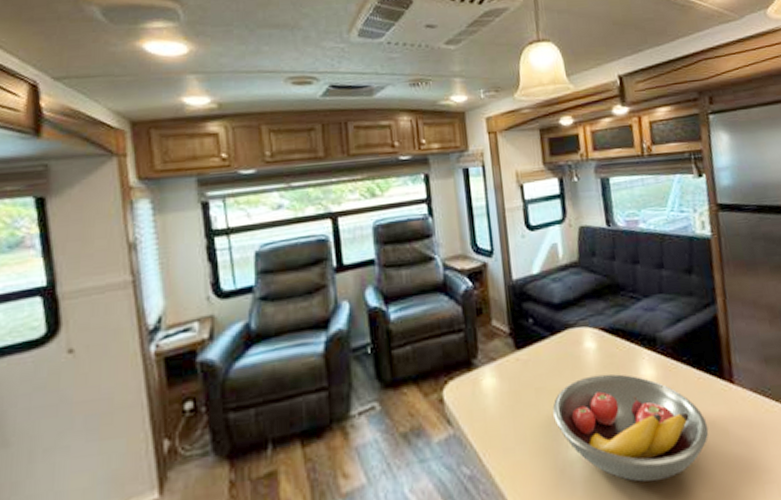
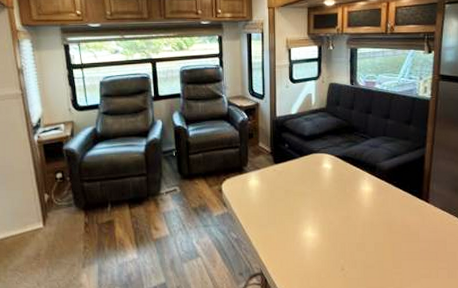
fruit bowl: present [552,373,709,482] -> none [296,186,405,258]

